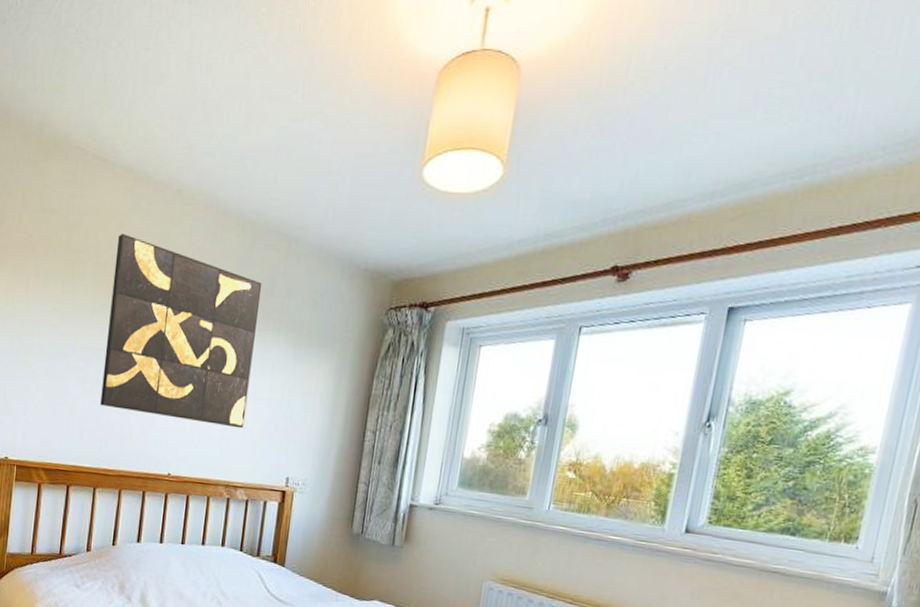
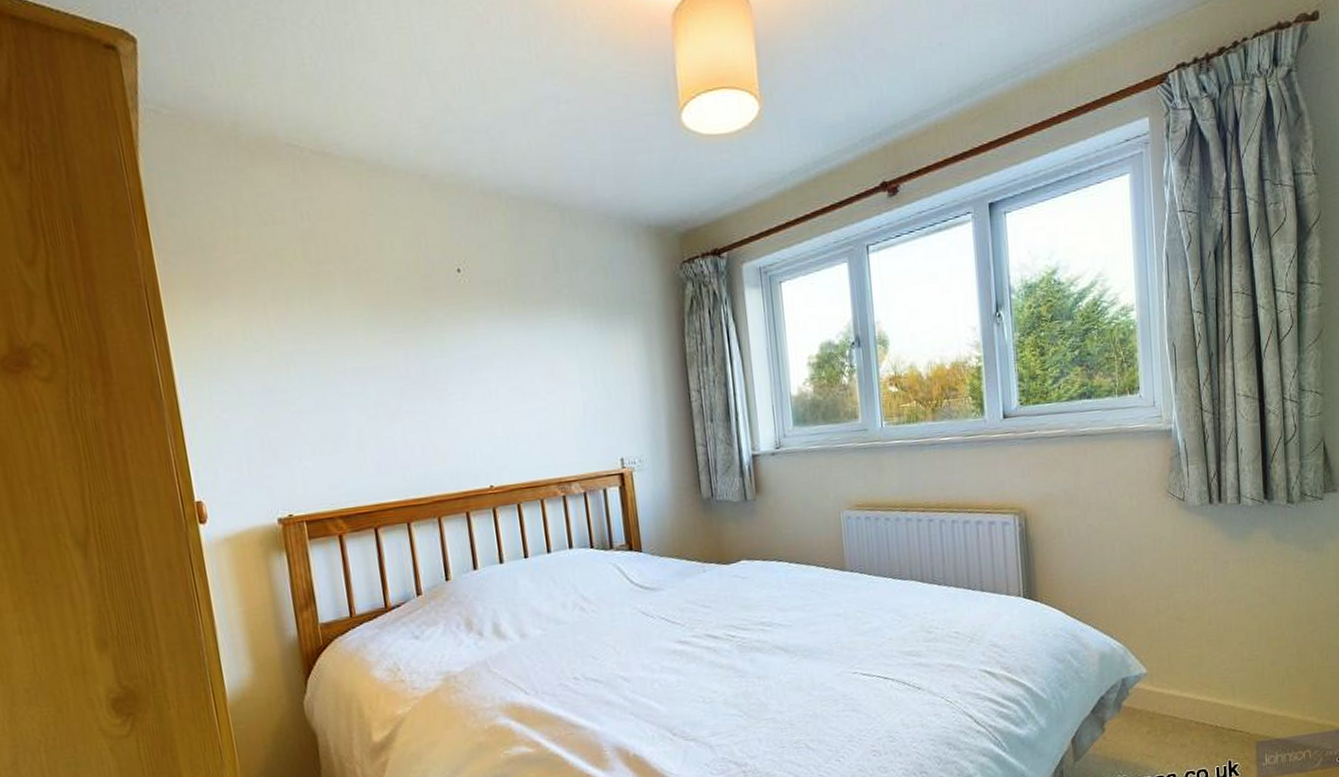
wall art: present [100,233,262,429] -> none [365,232,562,430]

